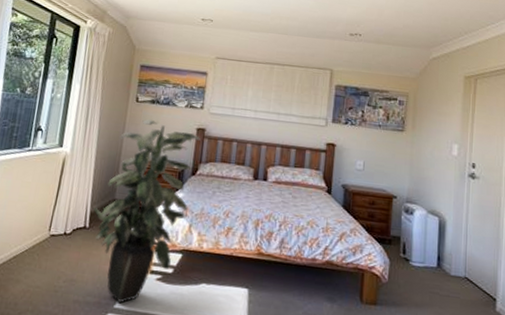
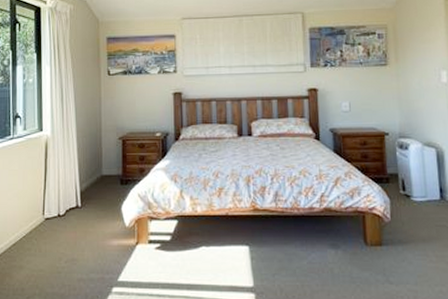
indoor plant: present [92,119,200,304] -> none [82,90,178,276]

